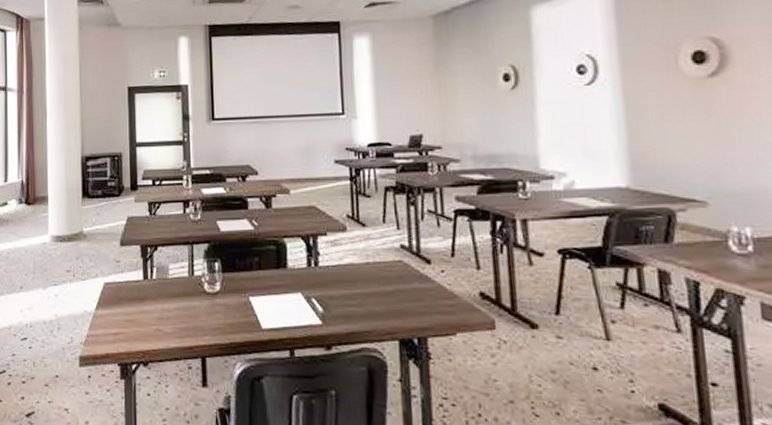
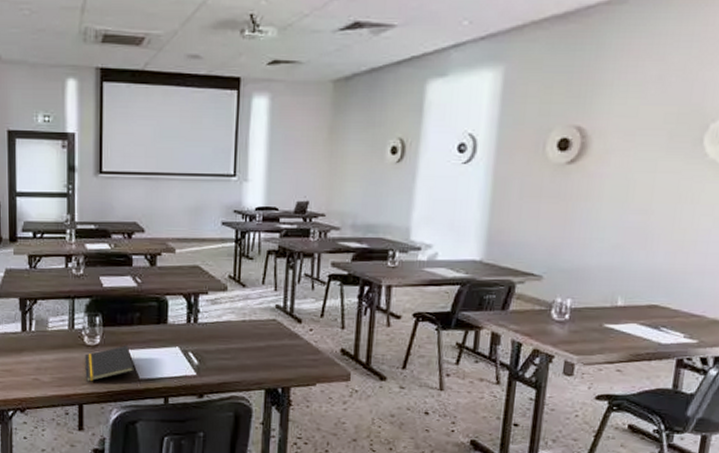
notepad: none [206,293,256,332] -> present [85,346,134,382]

